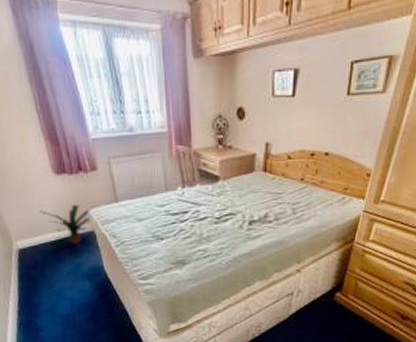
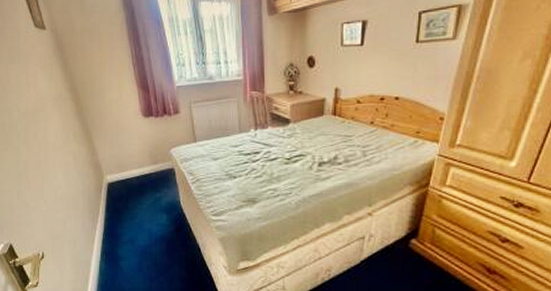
potted plant: present [39,205,90,244] -> none [128,144,170,180]

